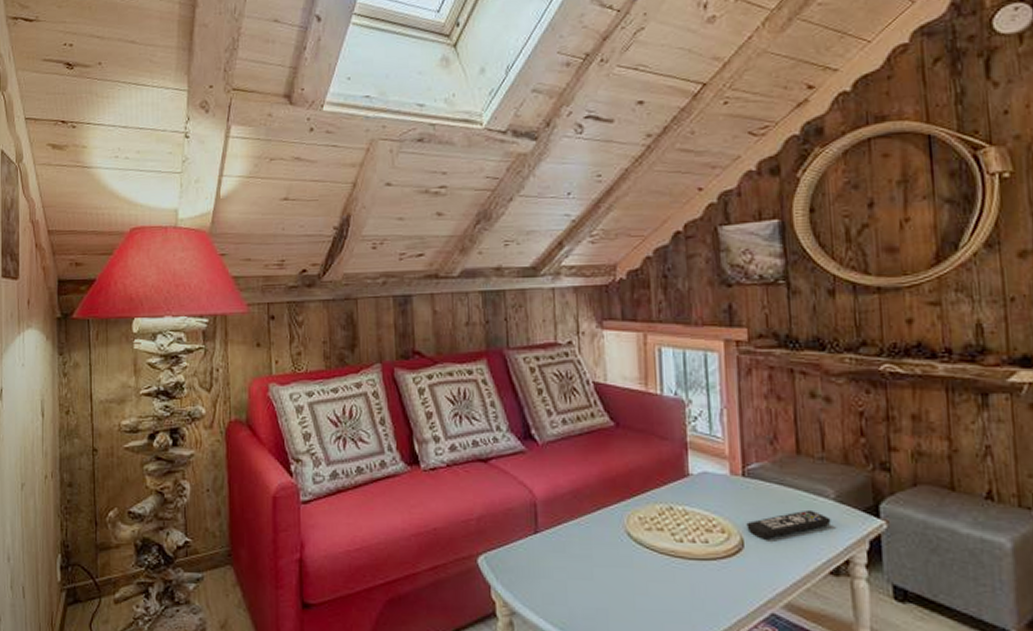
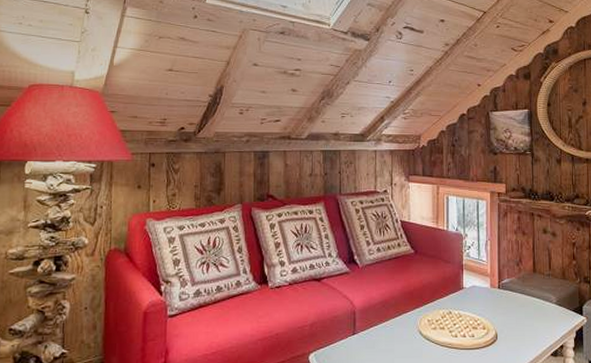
remote control: present [746,509,831,538] -> none [500,311,553,332]

